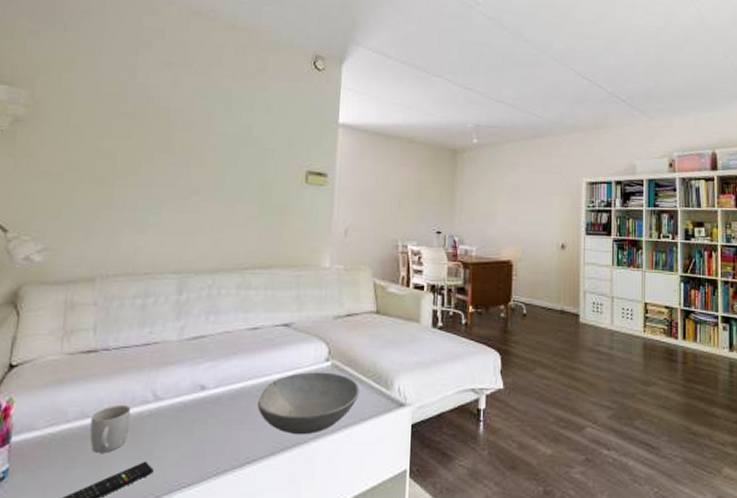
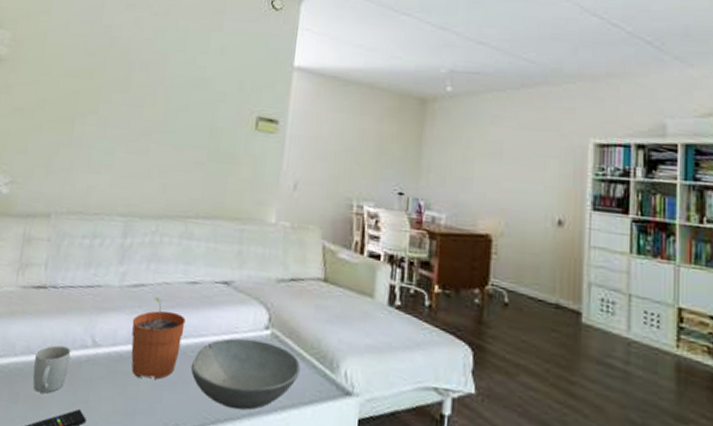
plant pot: none [194,346,249,423] -> present [131,297,186,380]

